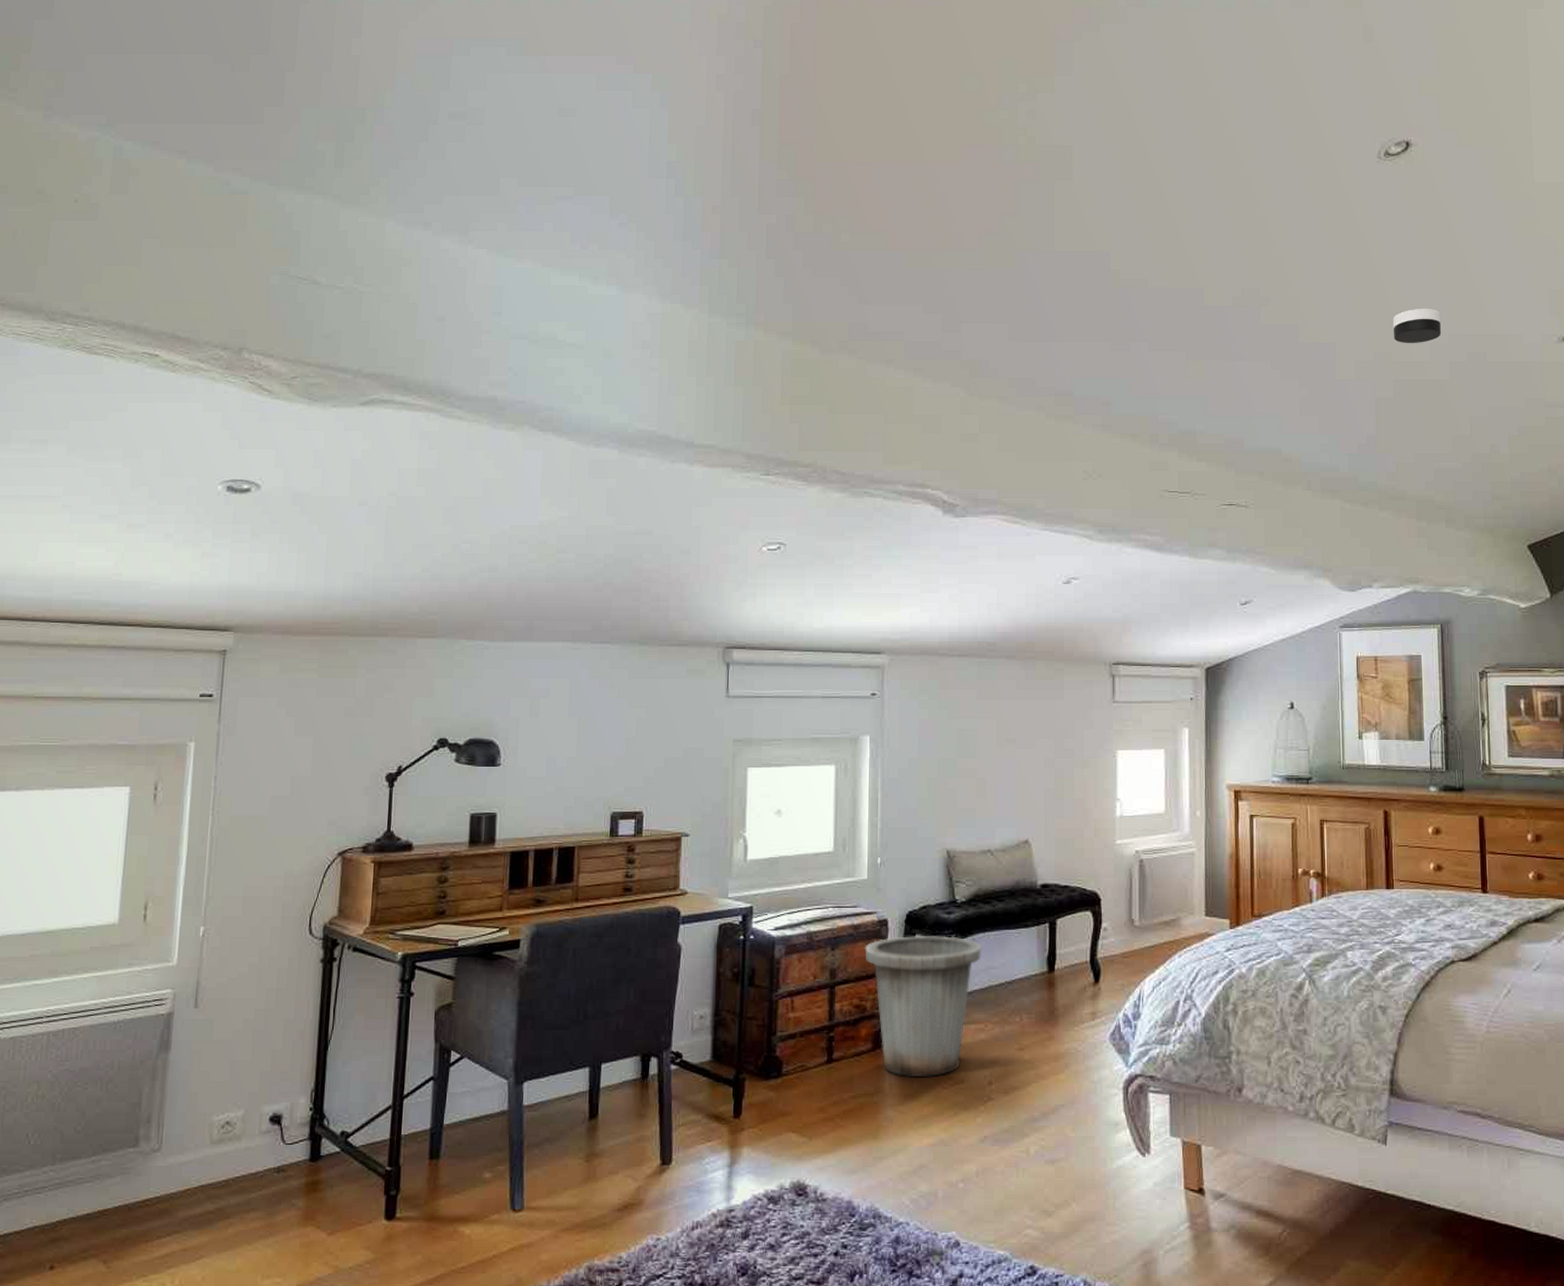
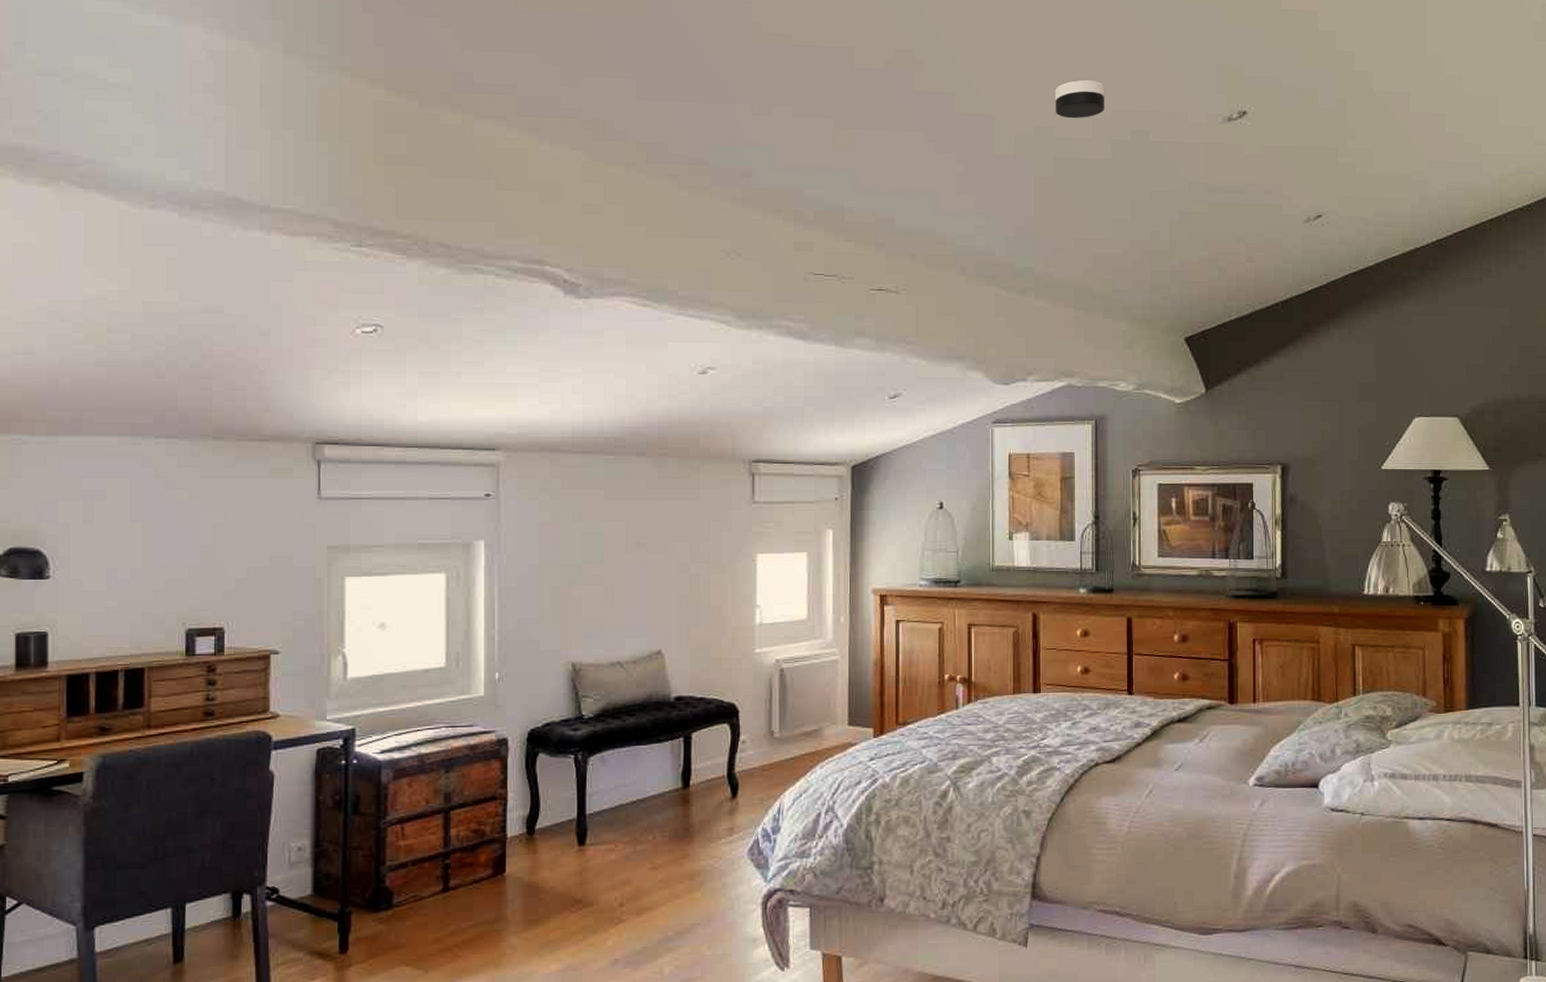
trash can: present [865,936,981,1078] -> none [482,754,611,902]

